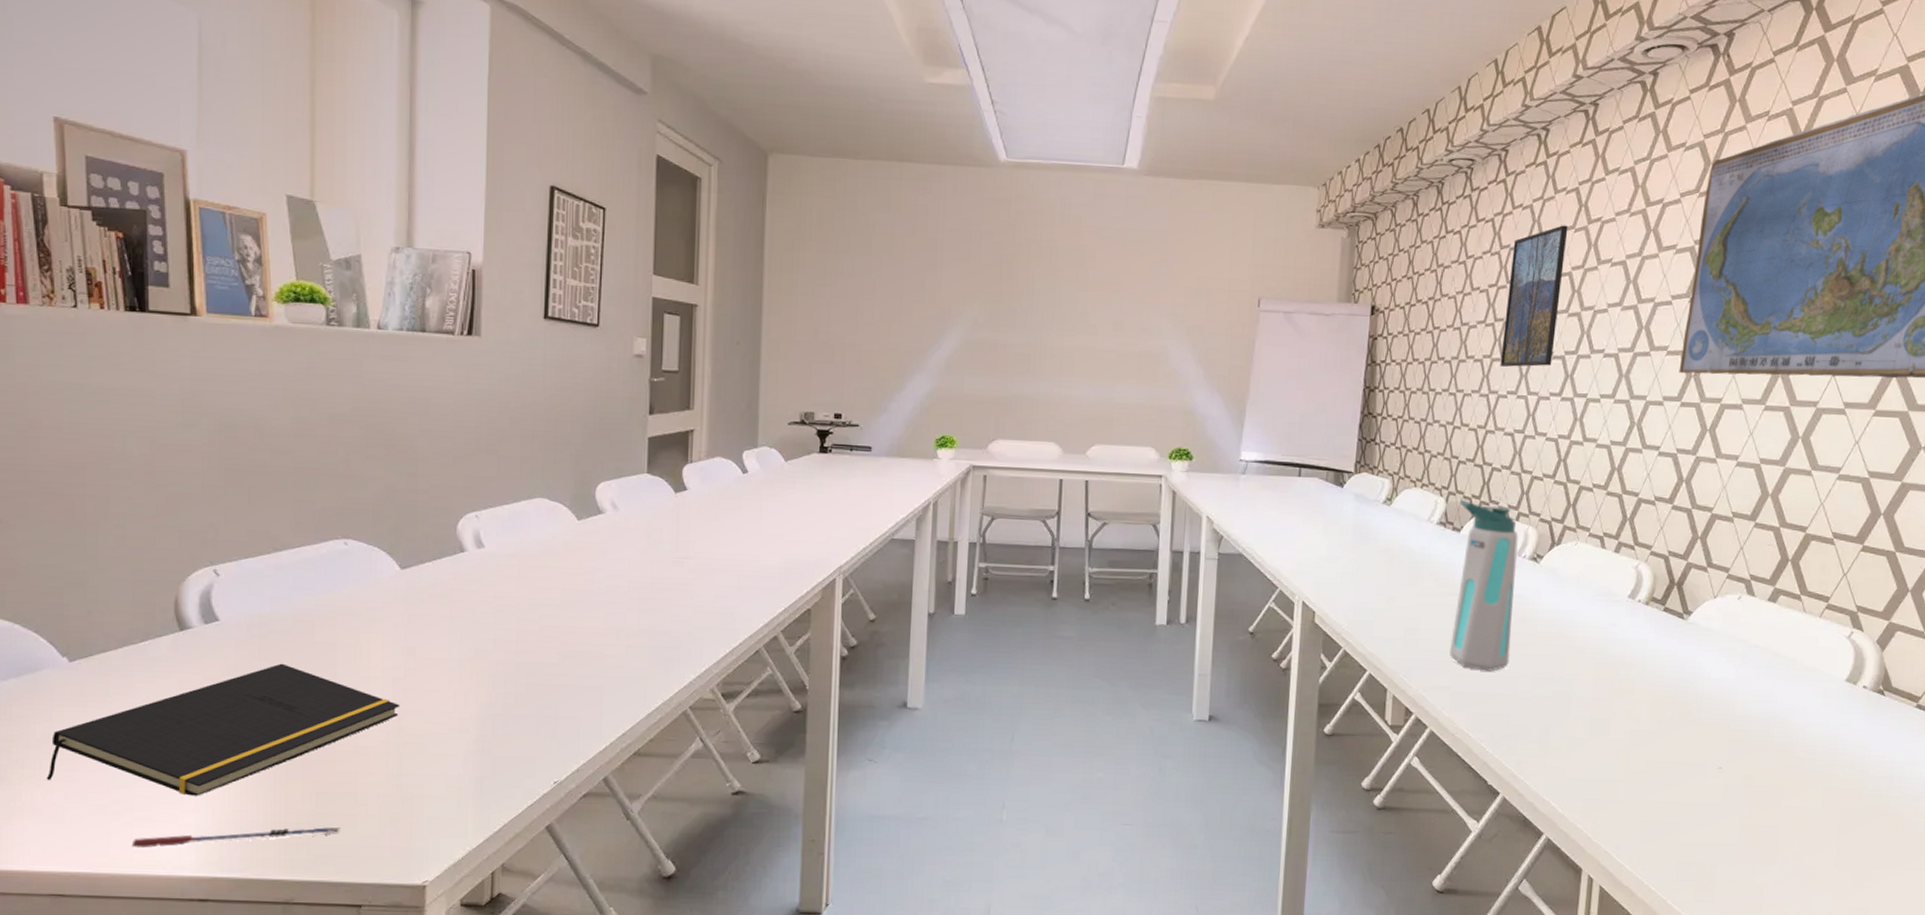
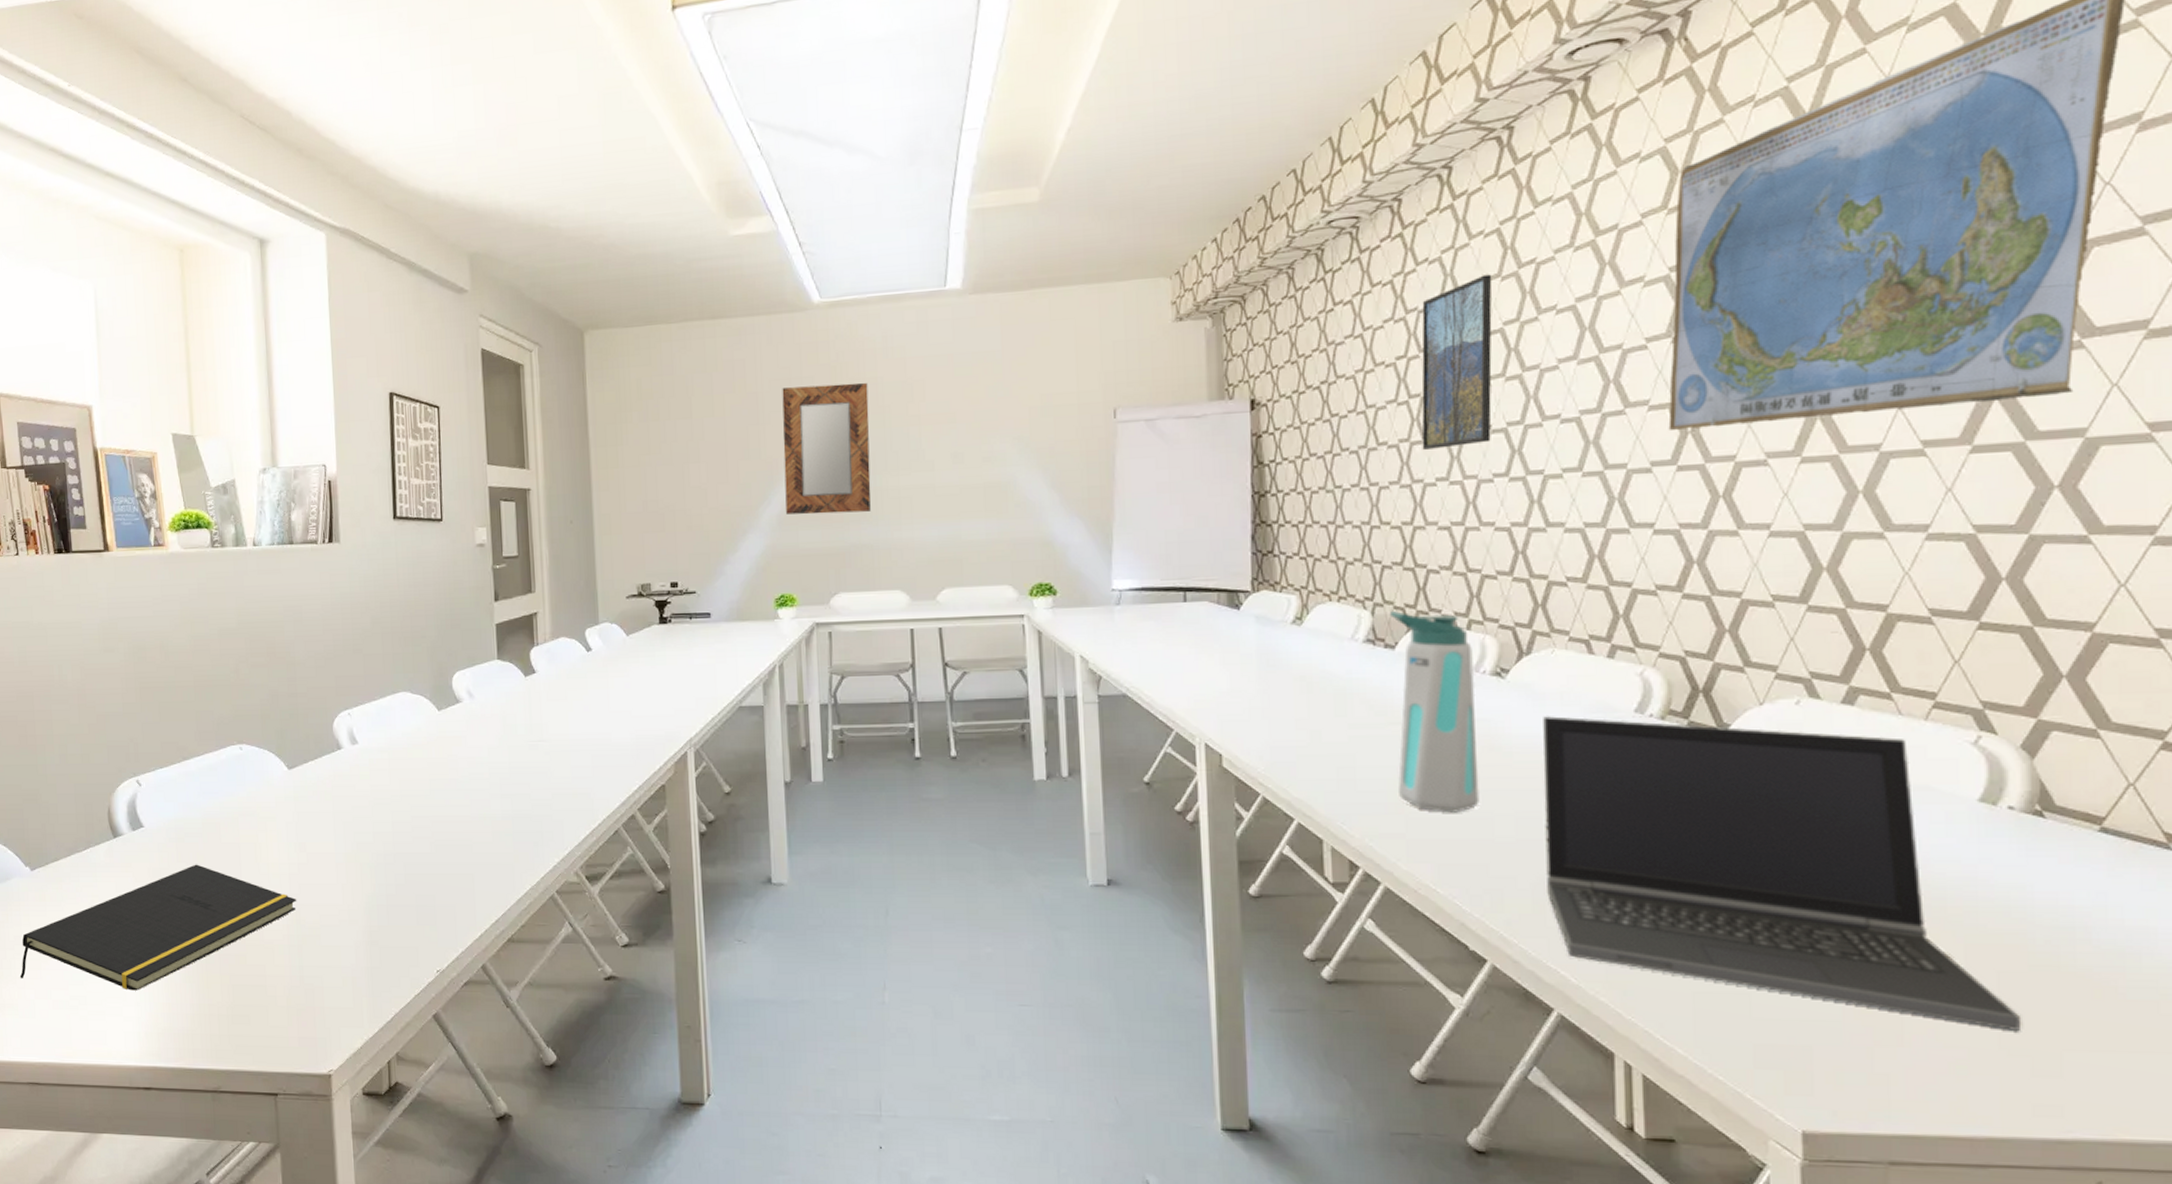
pen: present [131,827,340,849] -> none [88,1018,255,1040]
home mirror: none [954,238,1043,366] -> present [782,382,871,515]
laptop computer: none [1549,596,1852,853] -> present [1543,716,2022,1031]

